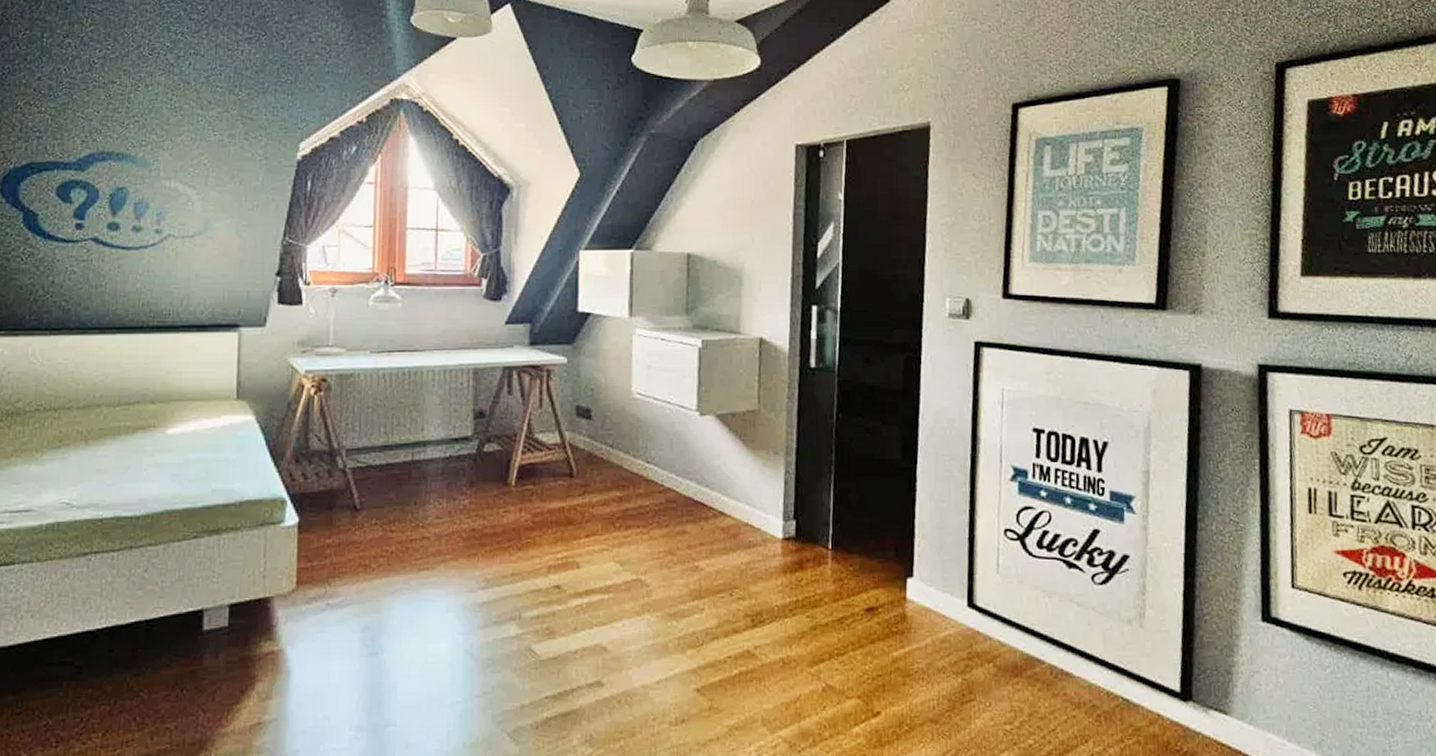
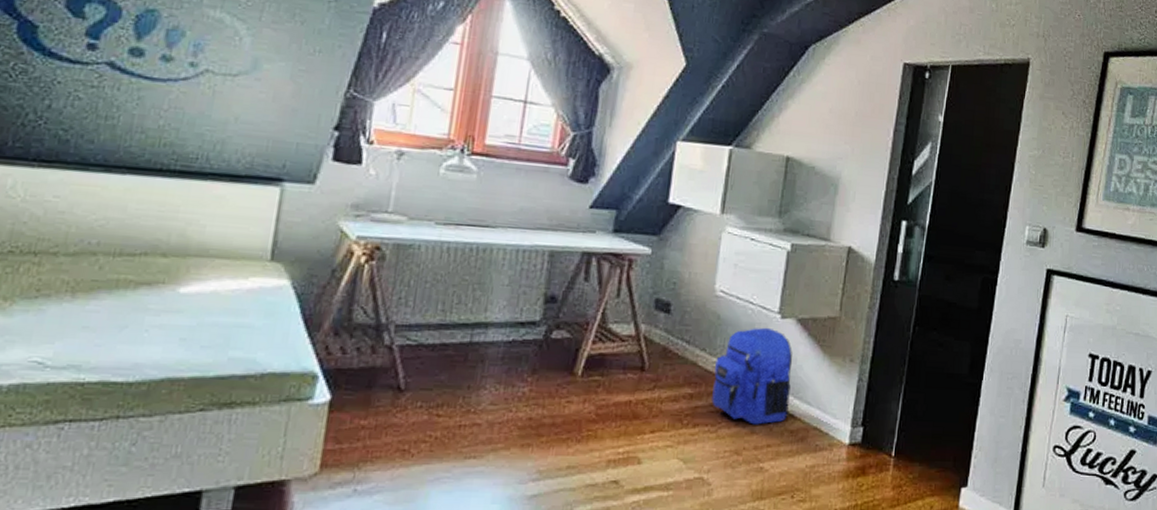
backpack: none [640,426,719,524] -> present [711,327,793,425]

